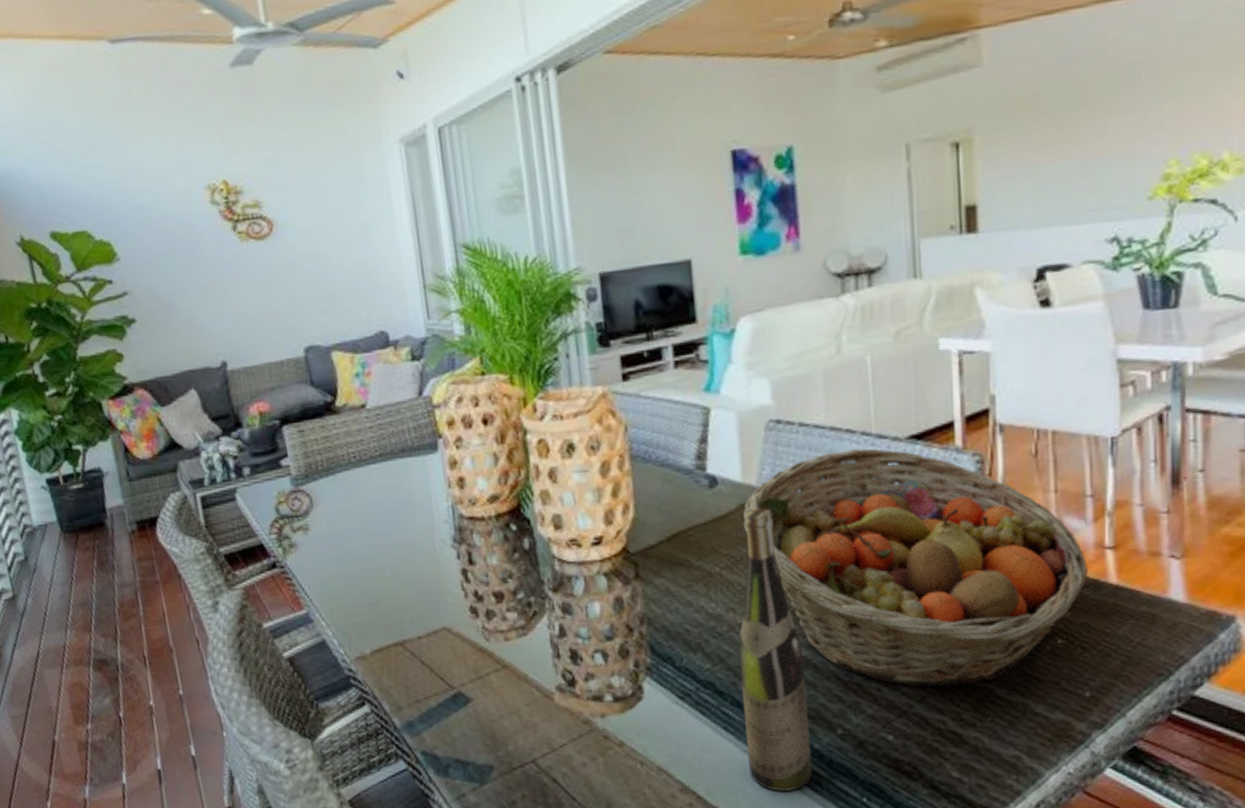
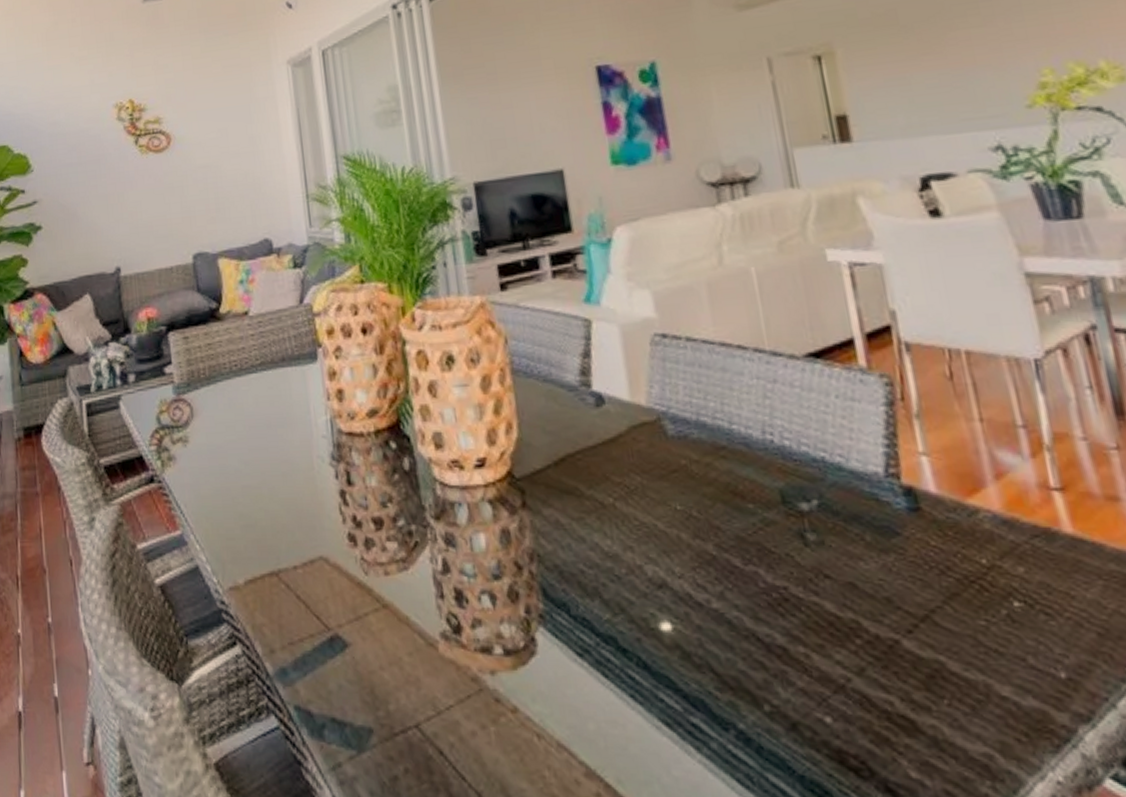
wine bottle: present [738,507,813,791] -> none [635,430,740,785]
fruit basket: present [743,448,1088,687] -> none [634,366,1037,656]

